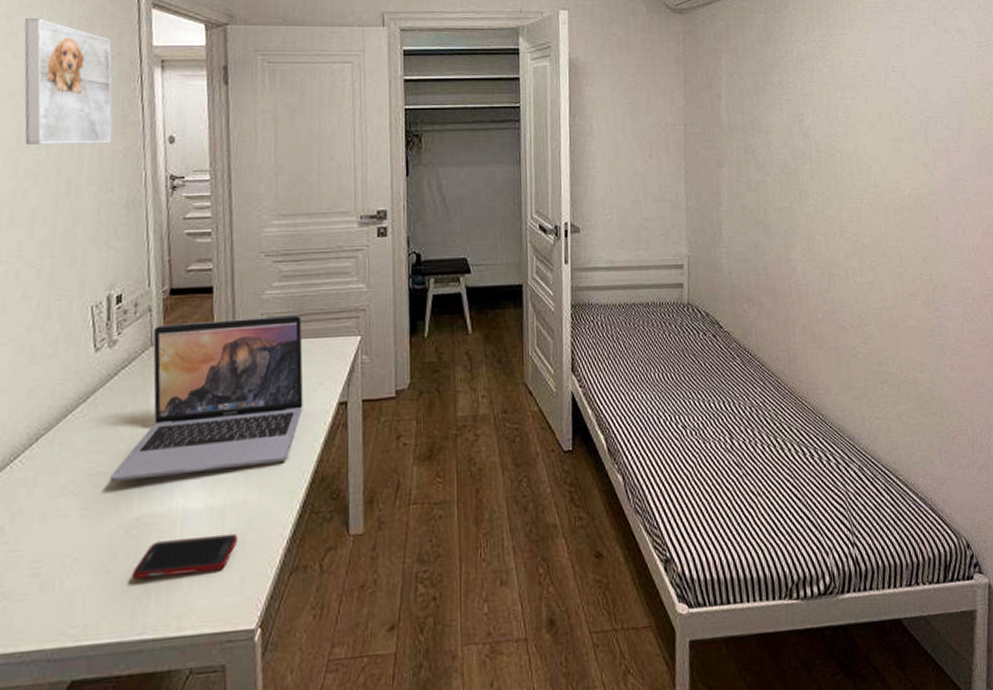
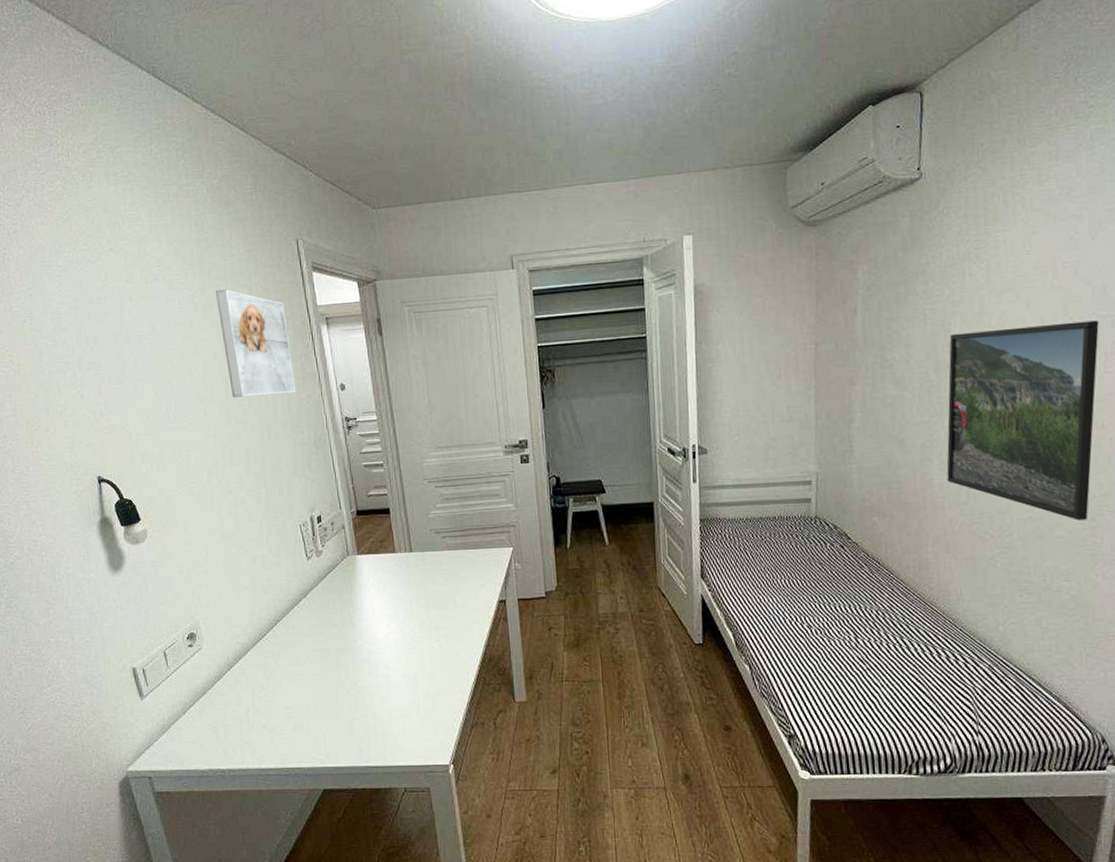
laptop: present [110,315,304,482] -> none [331,530,470,656]
cell phone: present [131,533,238,579] -> none [355,696,430,725]
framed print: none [803,120,933,310] -> present [947,320,1099,521]

